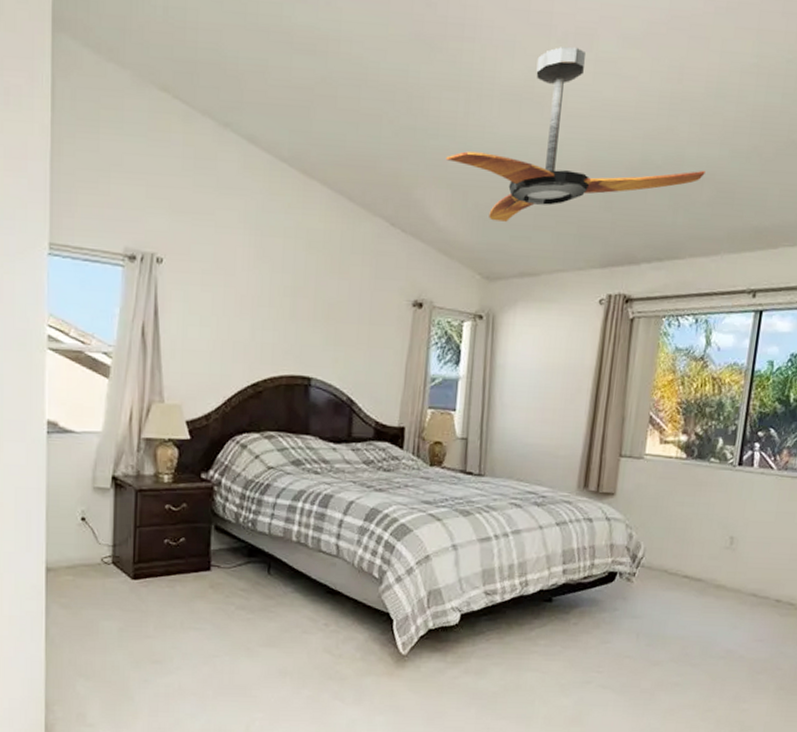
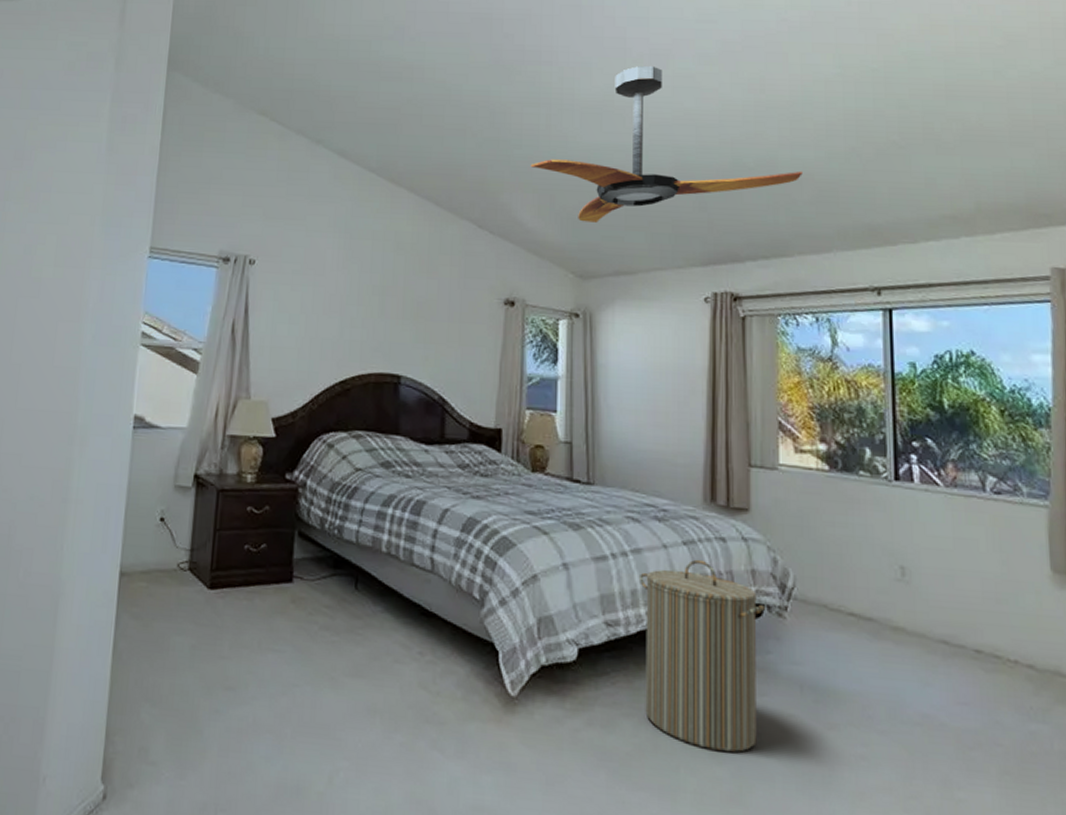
laundry hamper: none [511,537,619,686] -> present [640,559,766,752]

